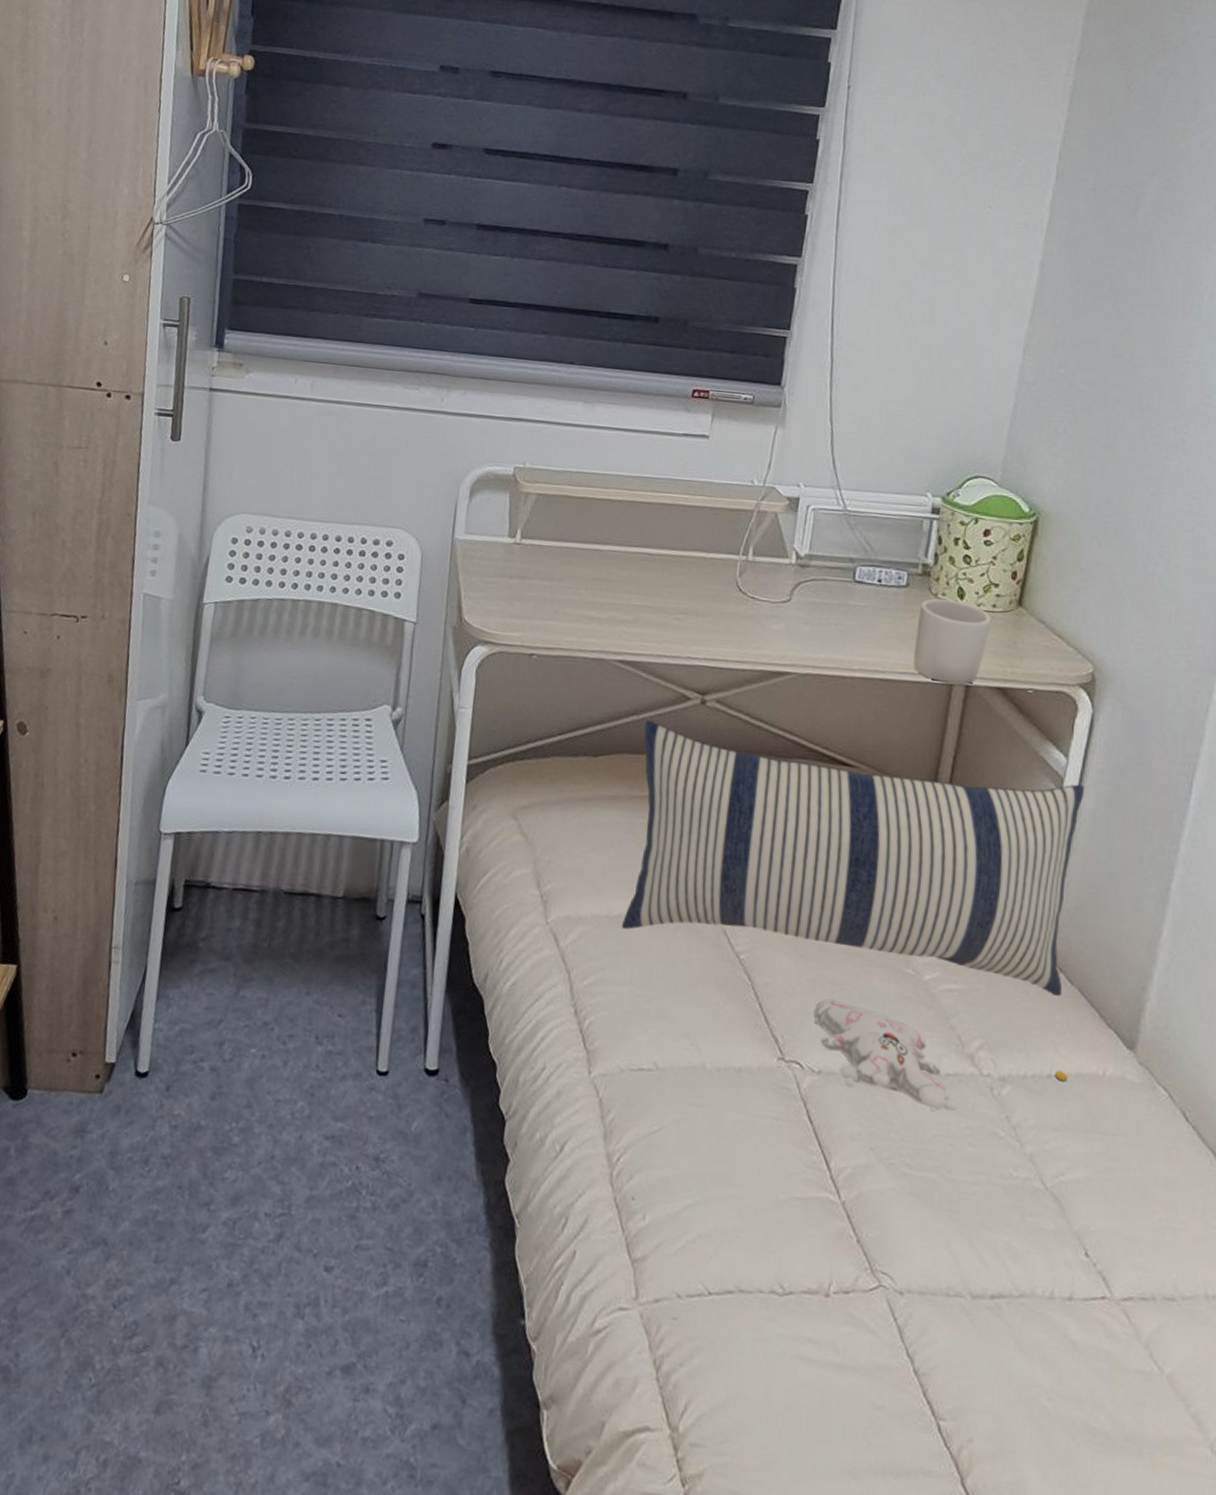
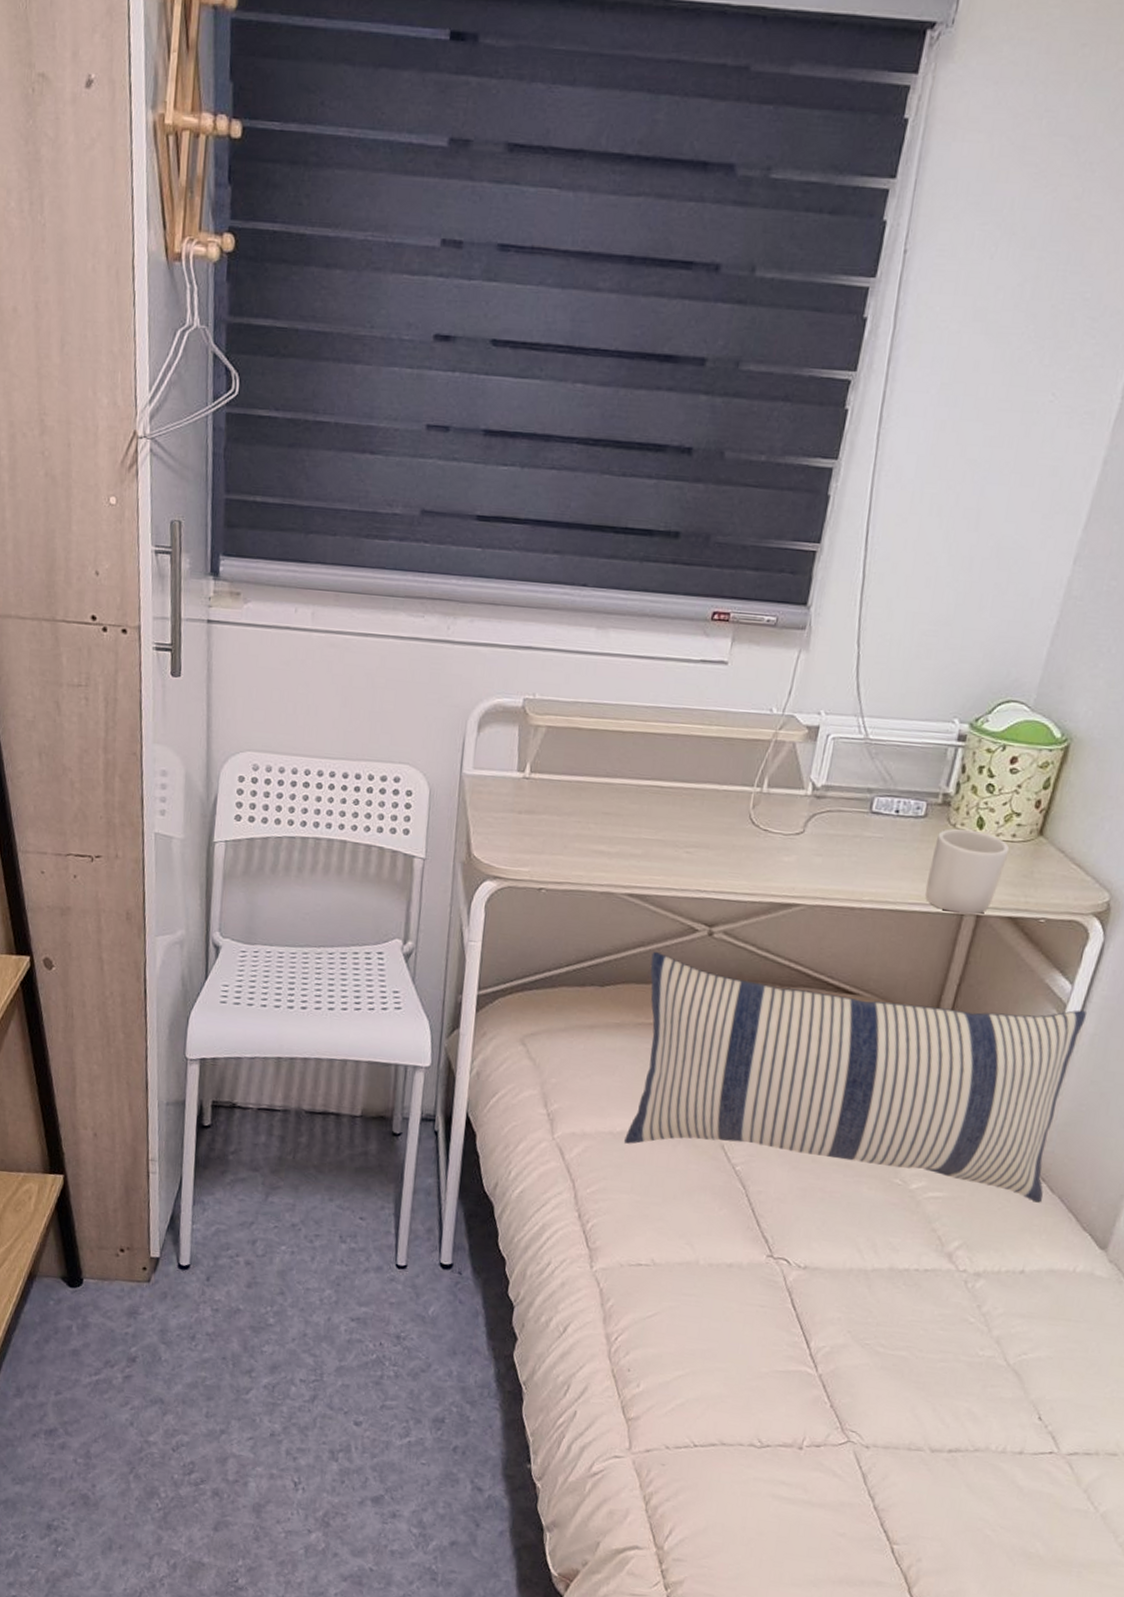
plush toy: present [813,998,1067,1113] -> none [802,1204,1039,1302]

